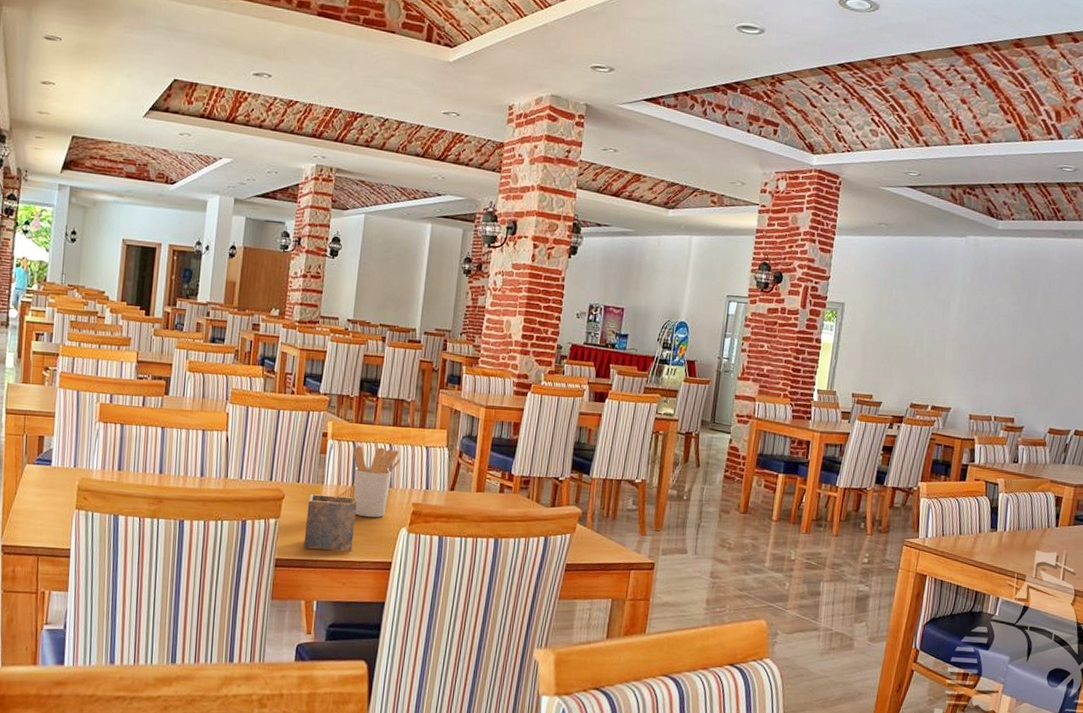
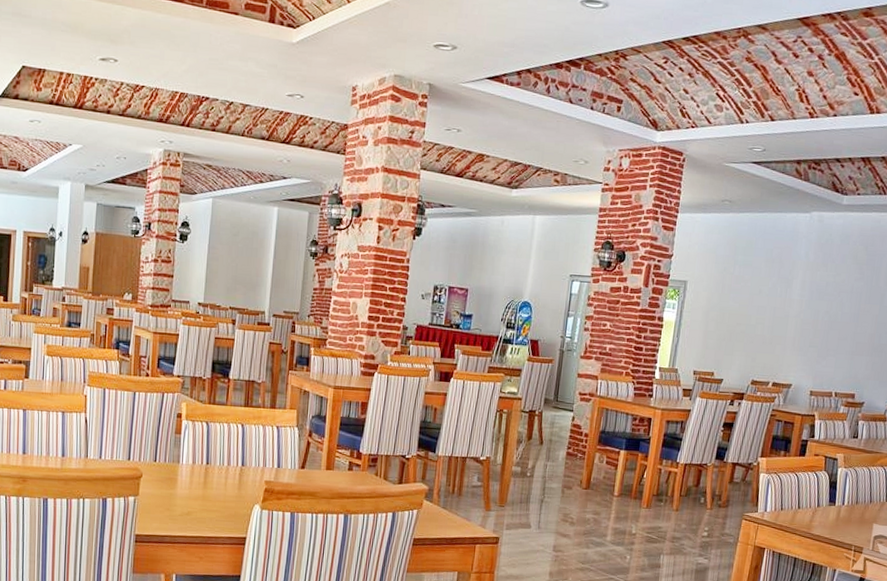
napkin holder: present [303,482,357,551] -> none [162,461,212,527]
utensil holder: present [353,446,401,518] -> none [207,426,253,495]

